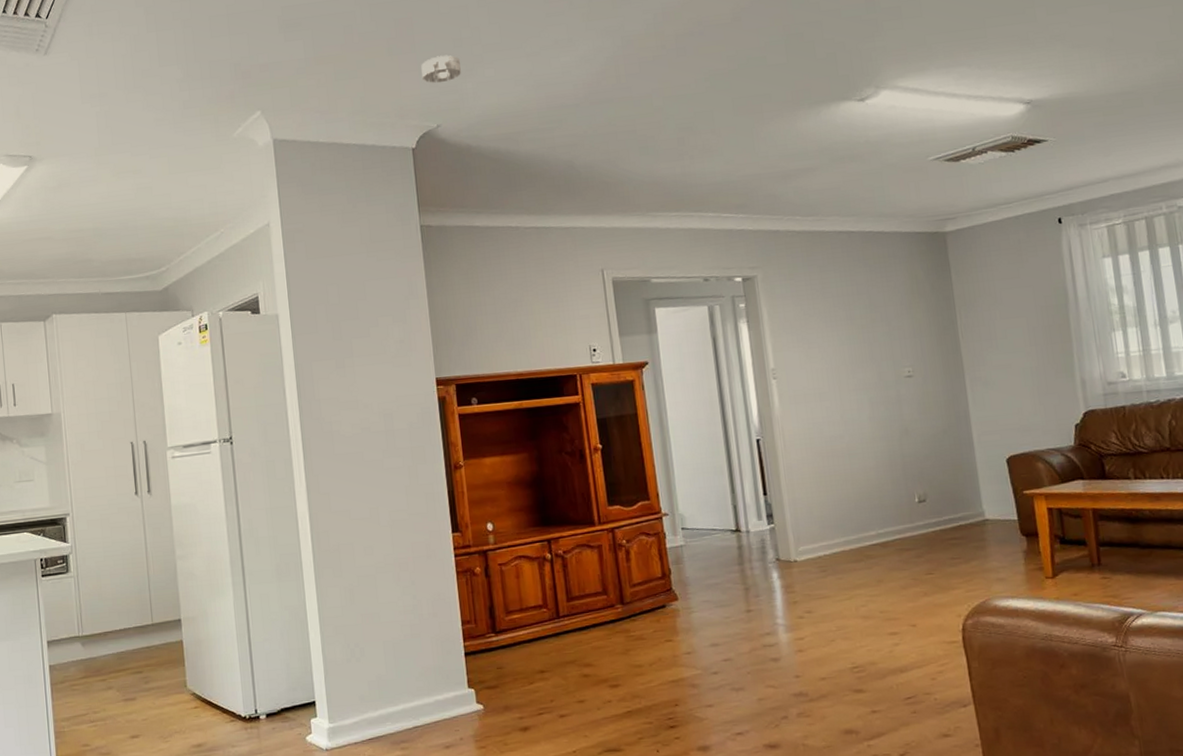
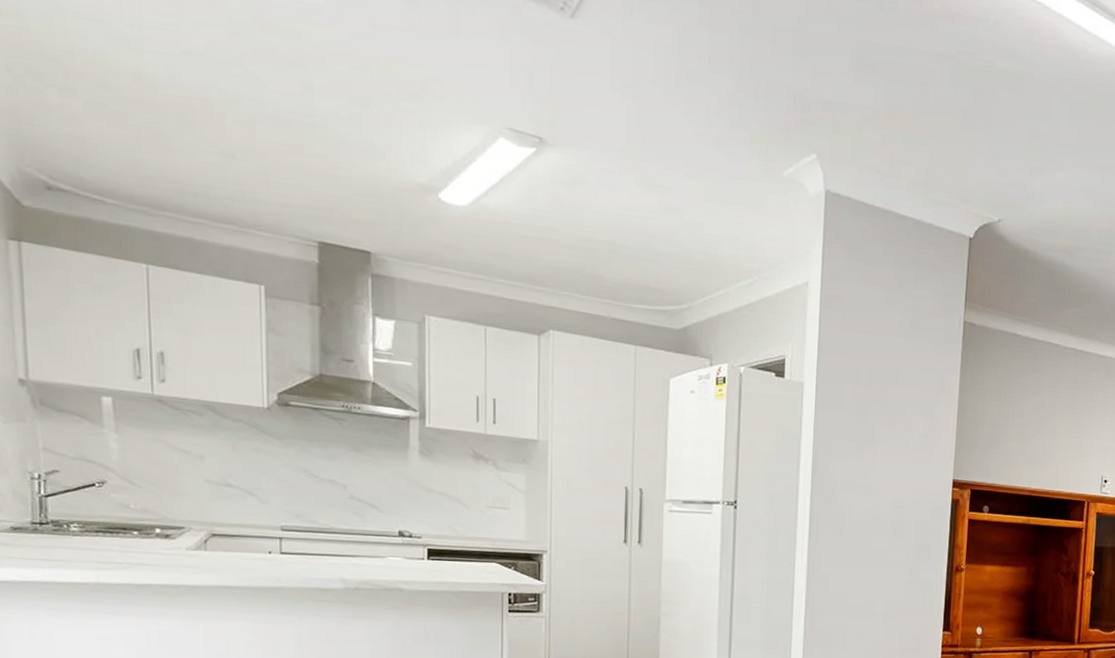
smoke detector: present [421,55,462,83] -> none [992,144,1034,175]

